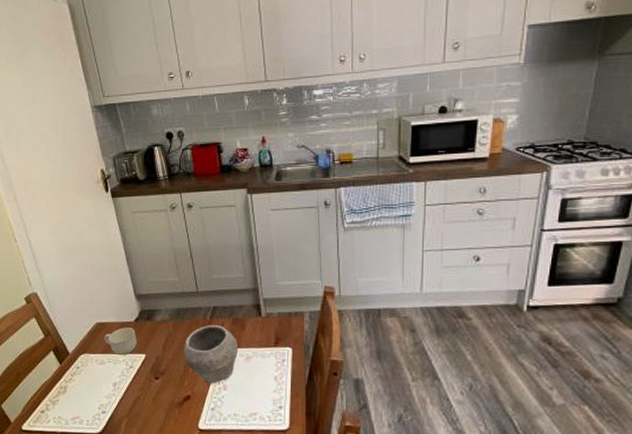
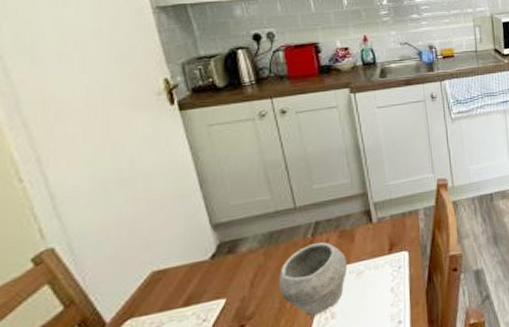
cup: present [104,327,137,355] -> none [164,268,213,308]

